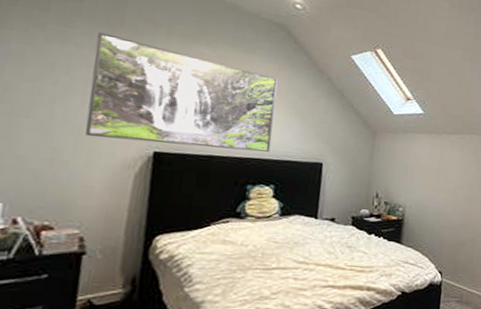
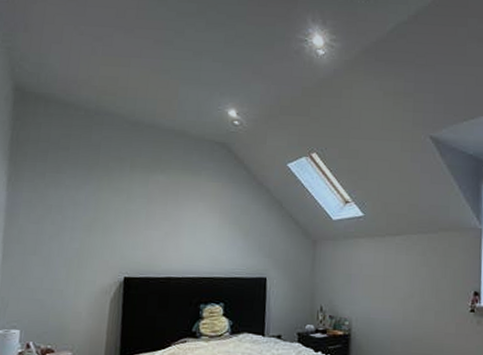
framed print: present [85,32,278,153] -> none [74,174,222,271]

